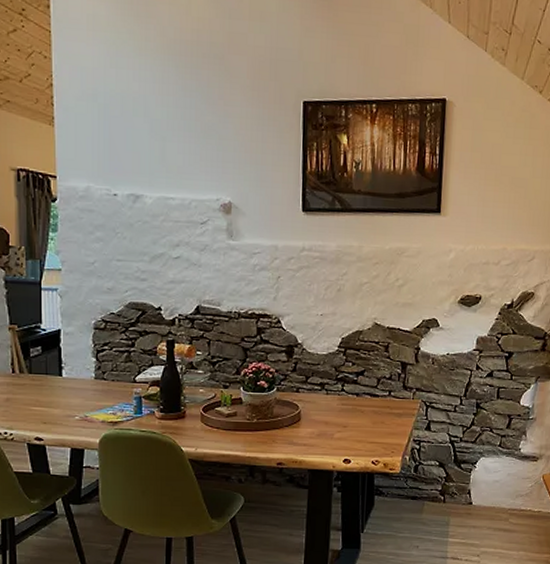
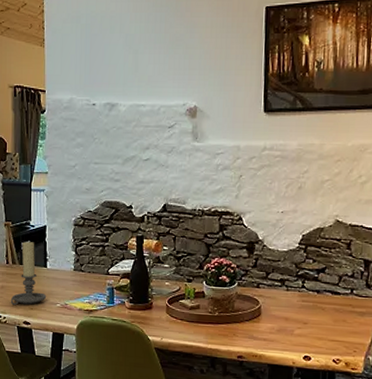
candle holder: none [18,347,63,420] -> present [10,241,47,306]

